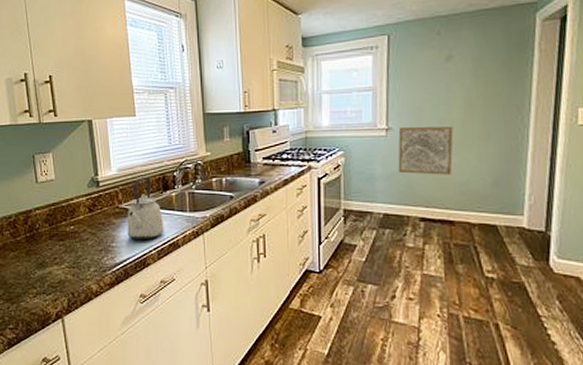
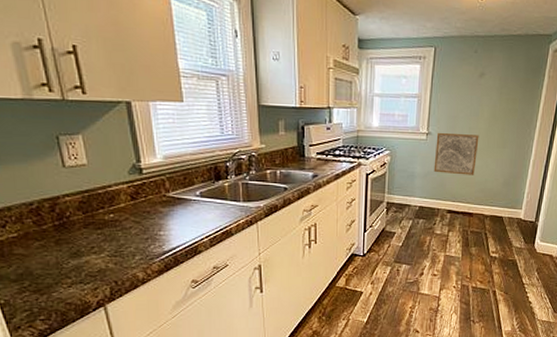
kettle: present [127,177,164,241] -> none [176,166,217,229]

